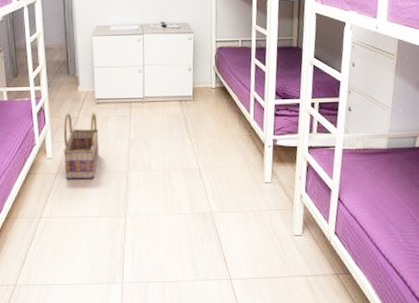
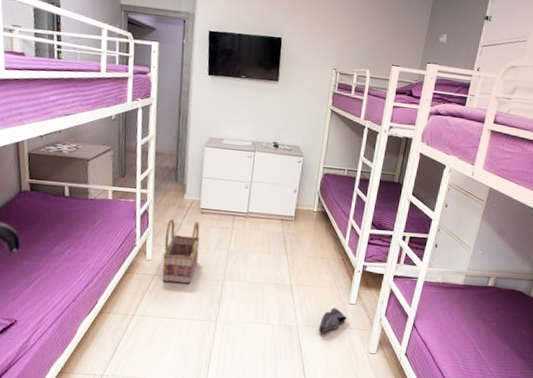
shoe: none [235,189,264,217] -> present [318,308,348,333]

